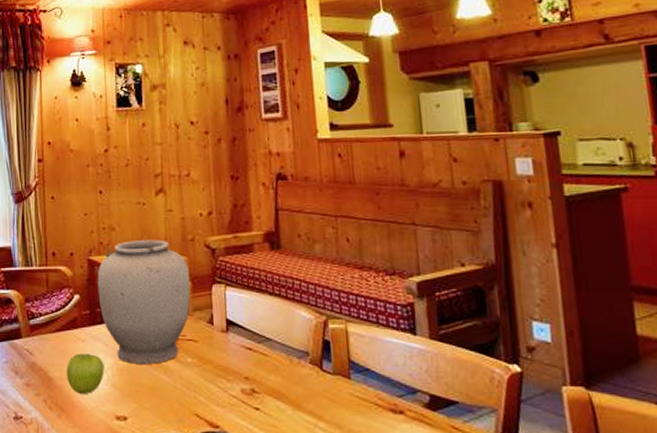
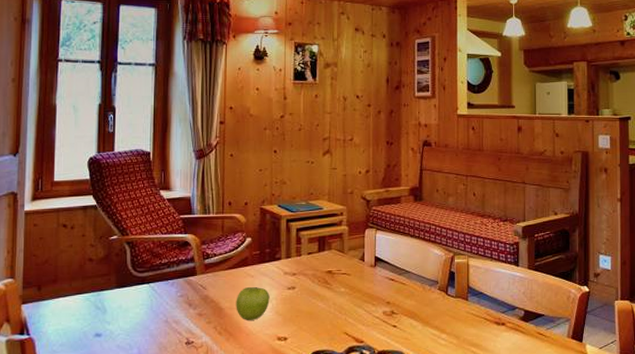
vase: present [97,240,191,364] -> none [268,192,347,294]

